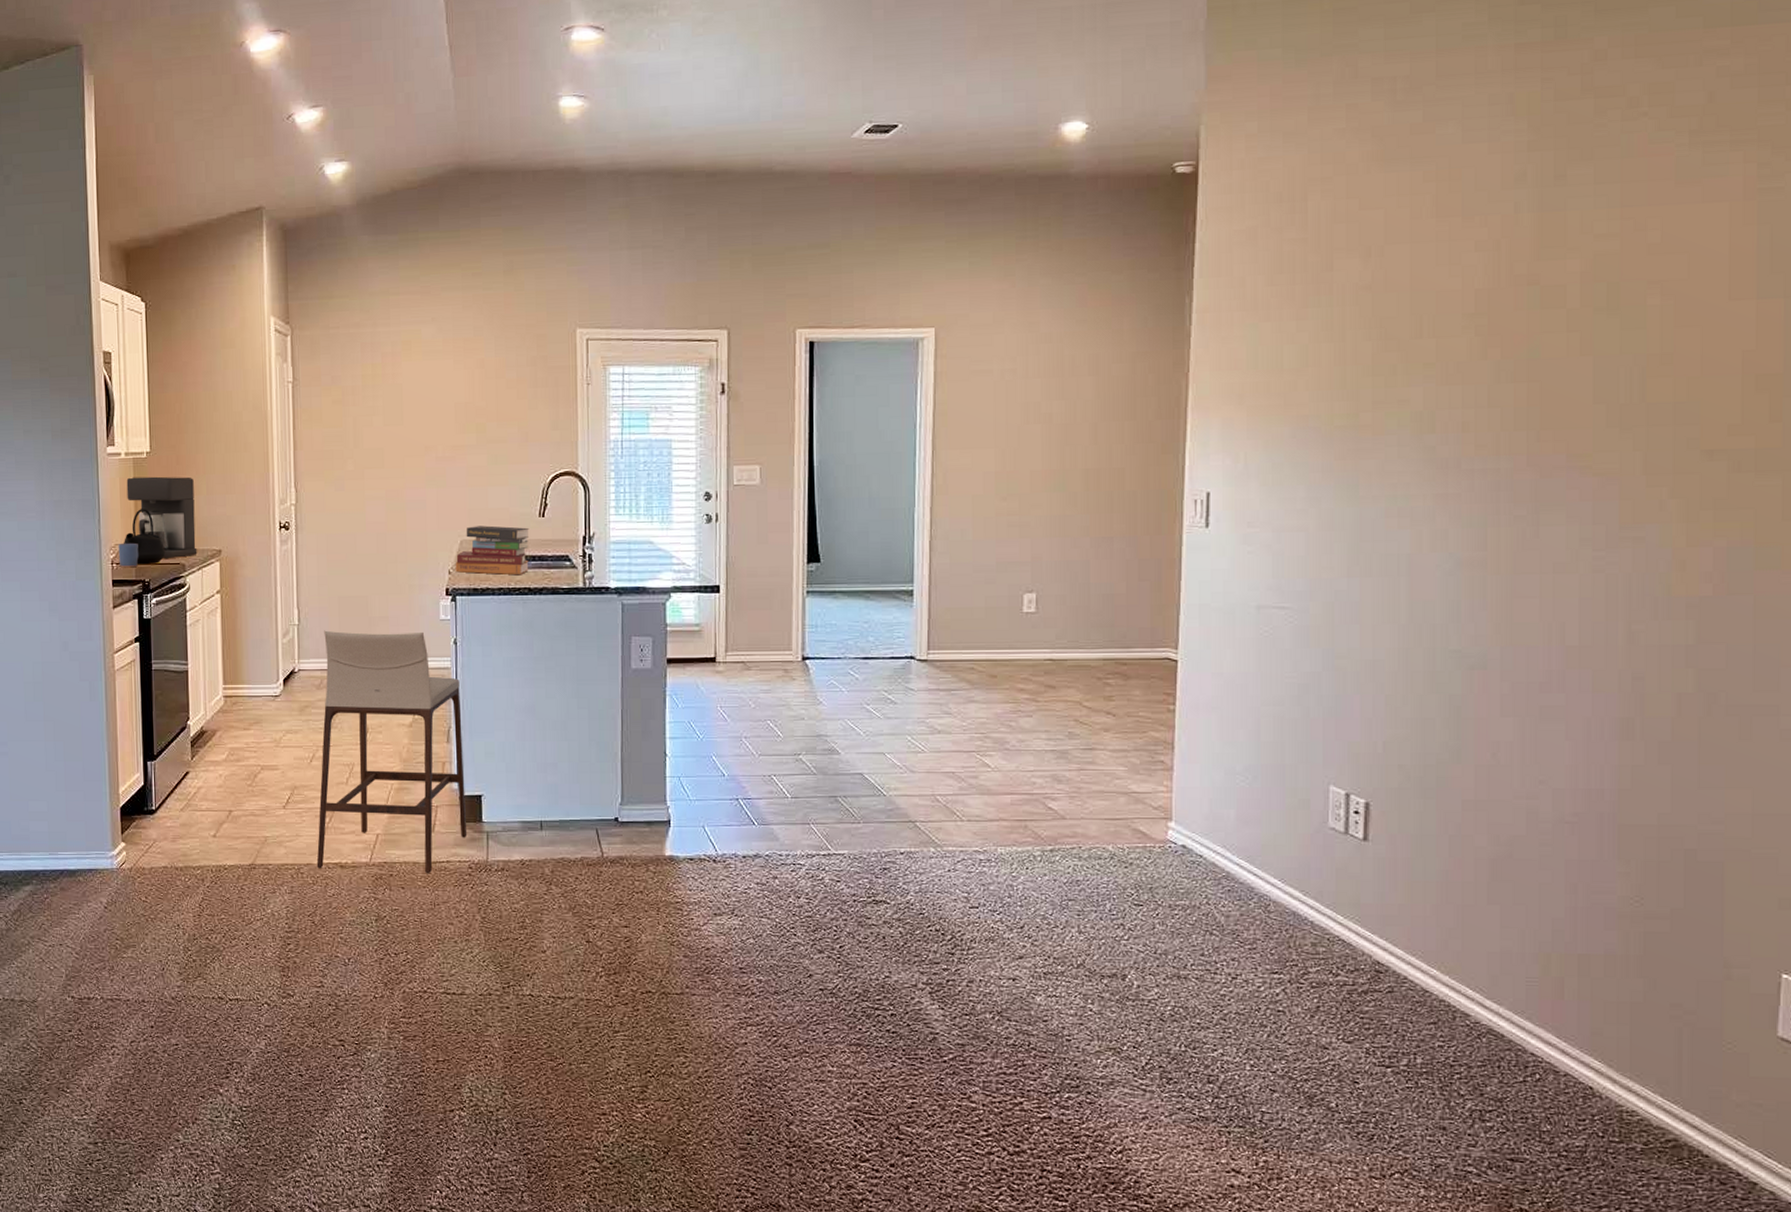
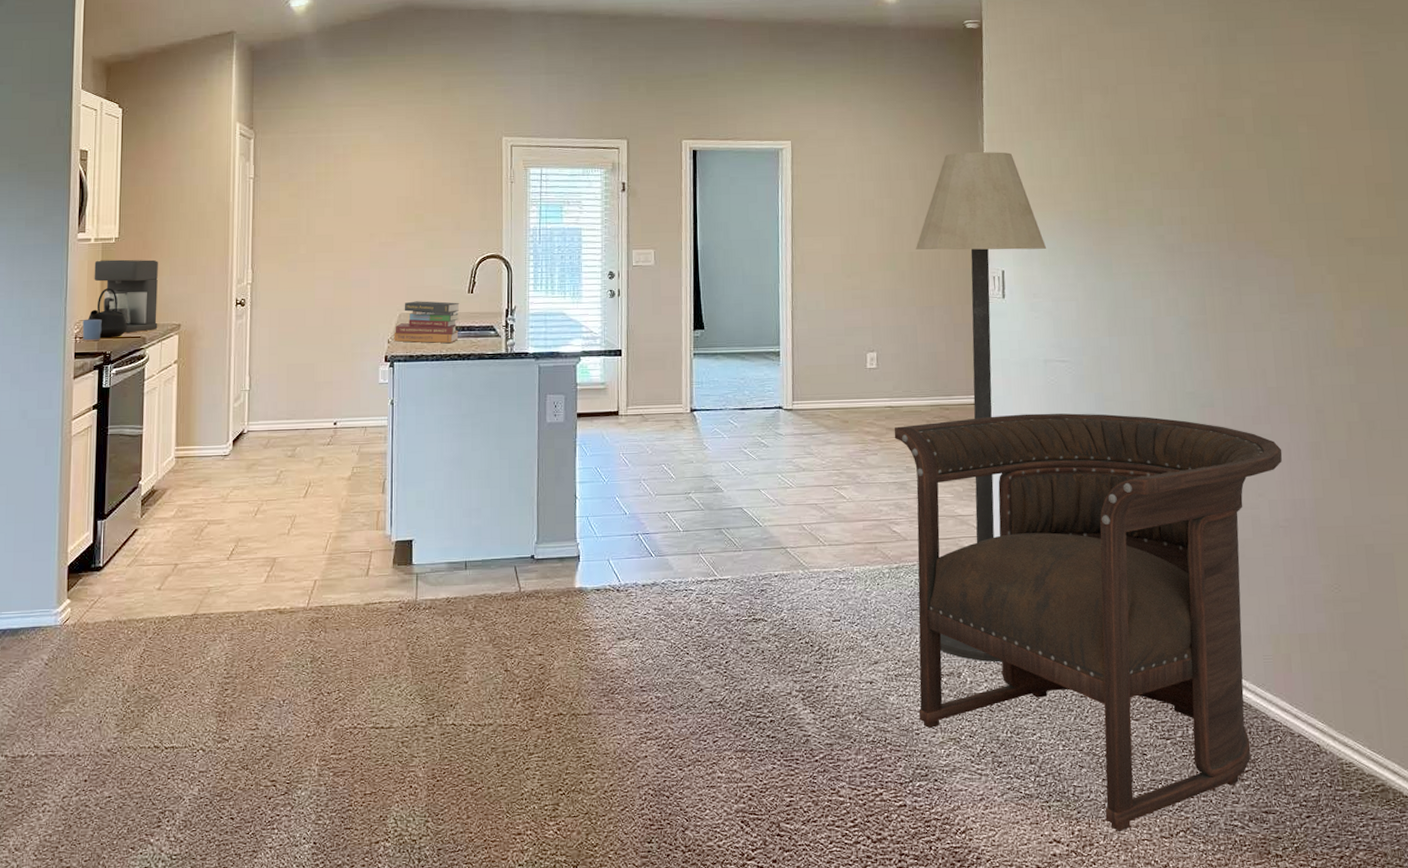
bar stool: present [316,630,466,874] -> none [256,394,398,615]
armchair: none [1054,672,1578,1167] -> present [894,413,1282,831]
floor lamp: none [1092,338,1270,966] -> present [915,152,1047,662]

